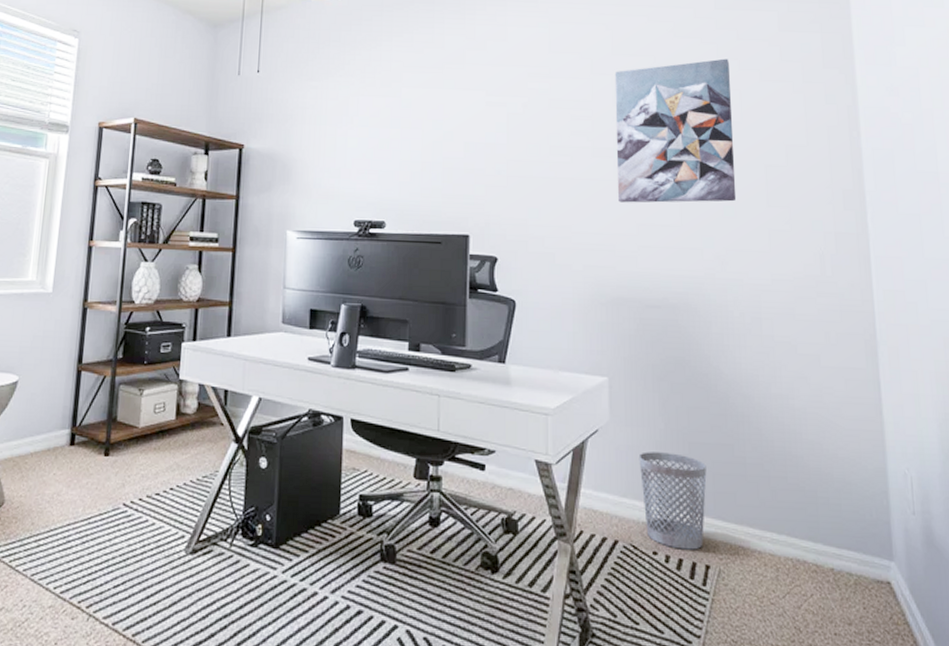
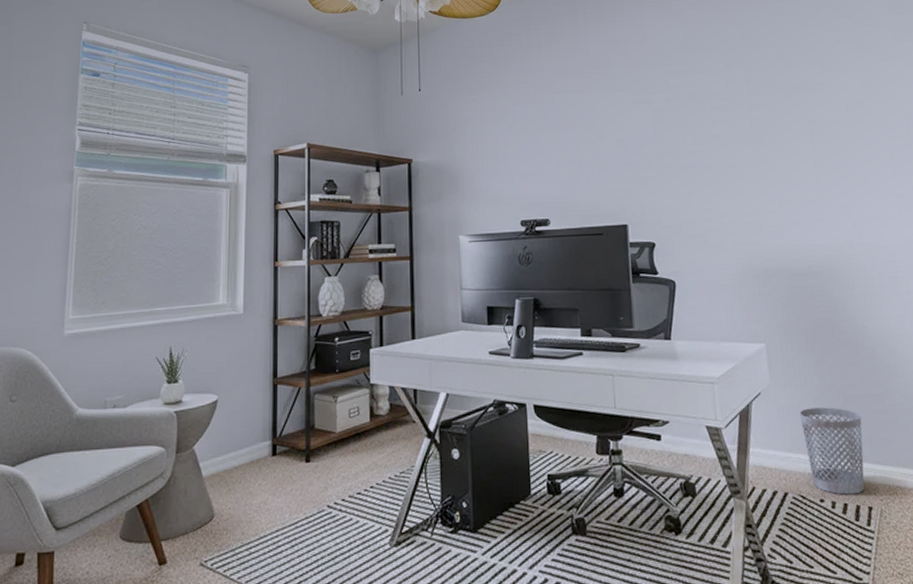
wall art: present [615,58,737,203] -> none [746,43,866,183]

